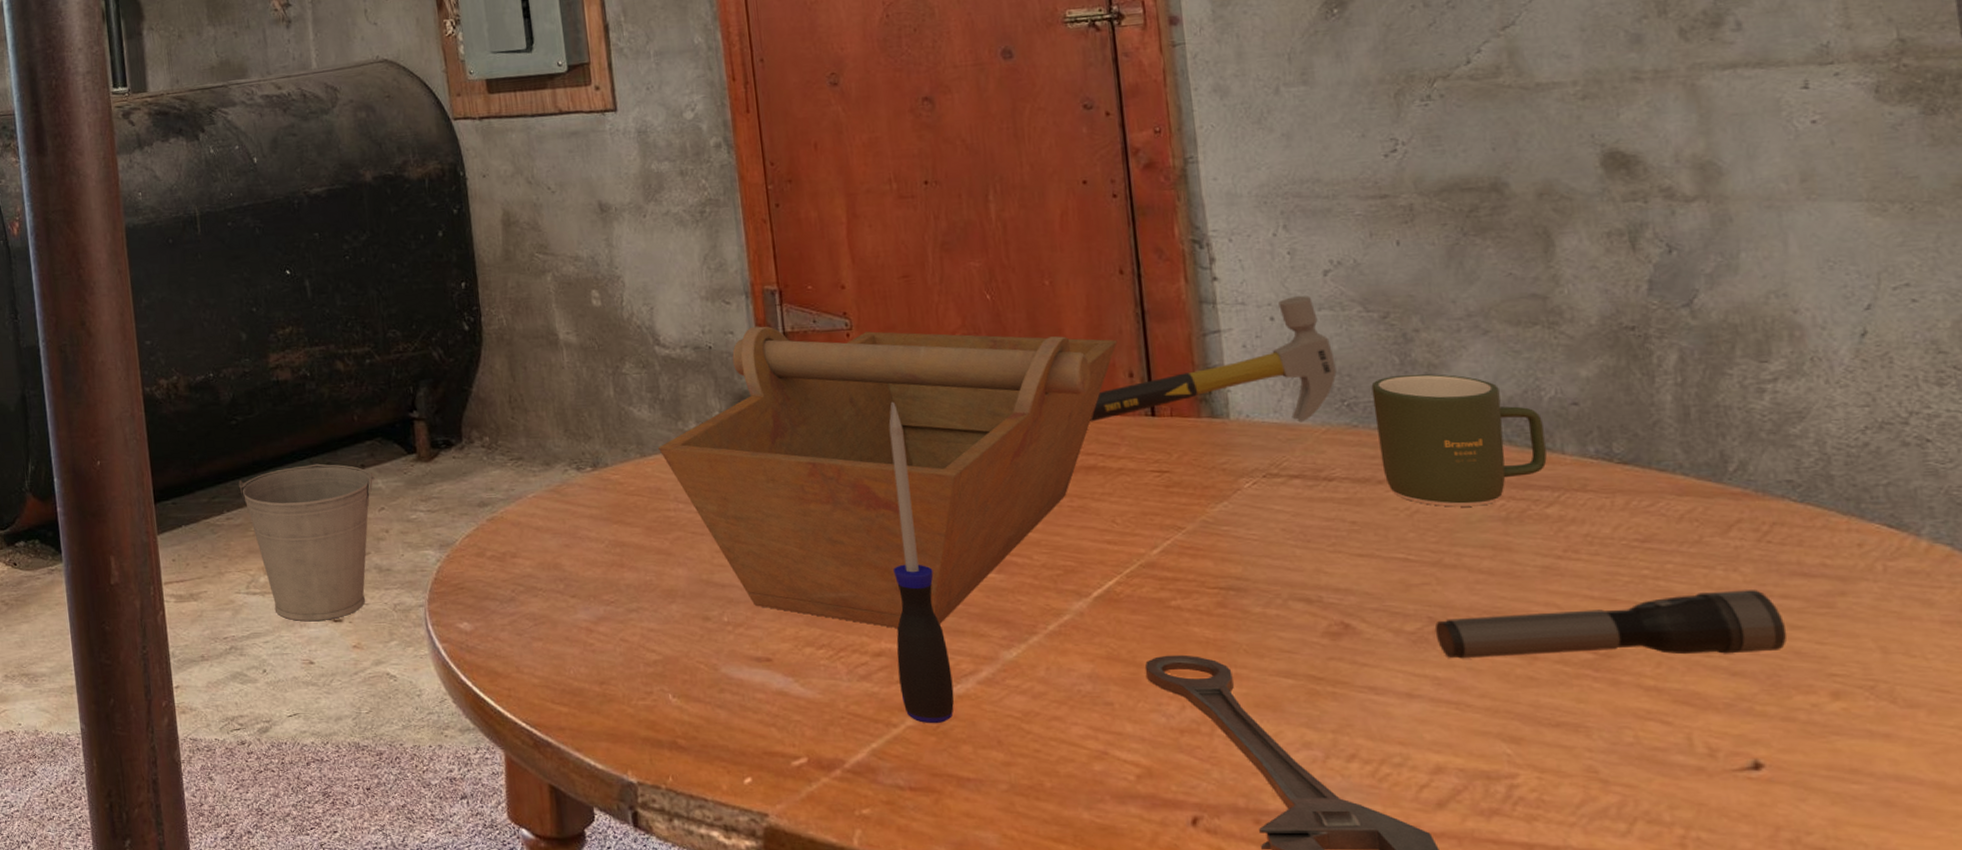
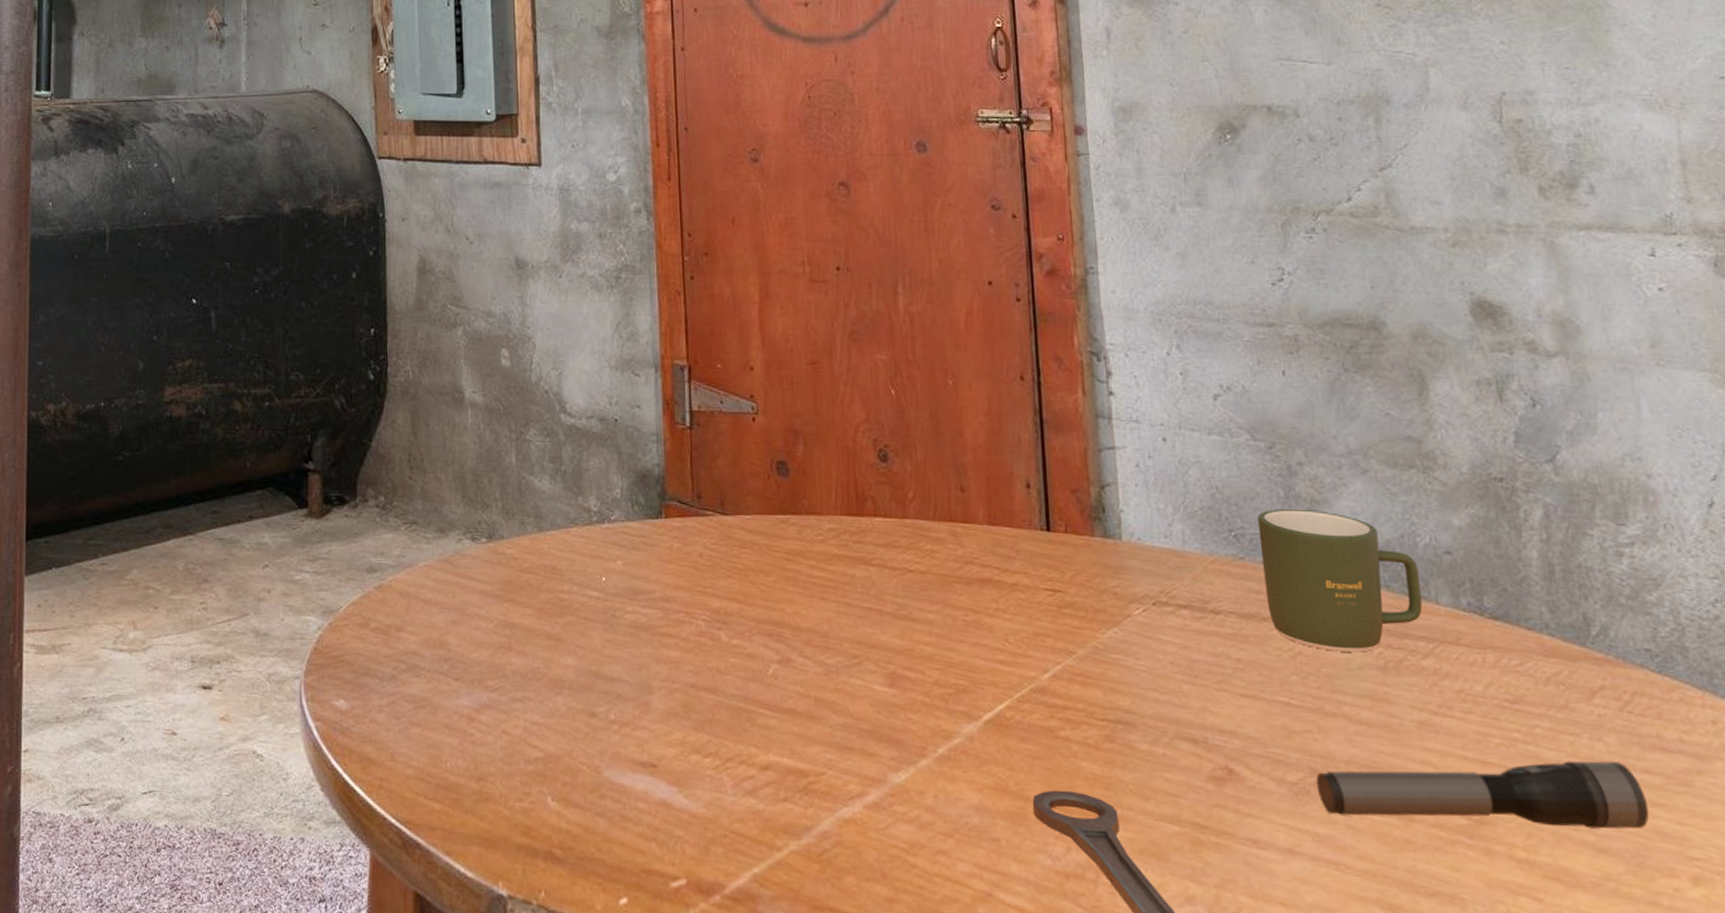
bucket: present [238,463,375,622] -> none [118,510,262,687]
toolbox: present [658,326,1118,628] -> none [557,402,1016,740]
screwdriver: present [888,401,954,724] -> none [784,493,840,850]
claw hammer: present [1089,296,1337,423] -> none [986,419,1225,550]

